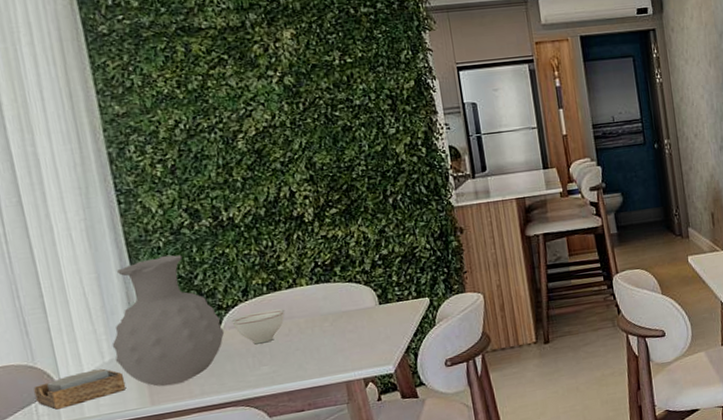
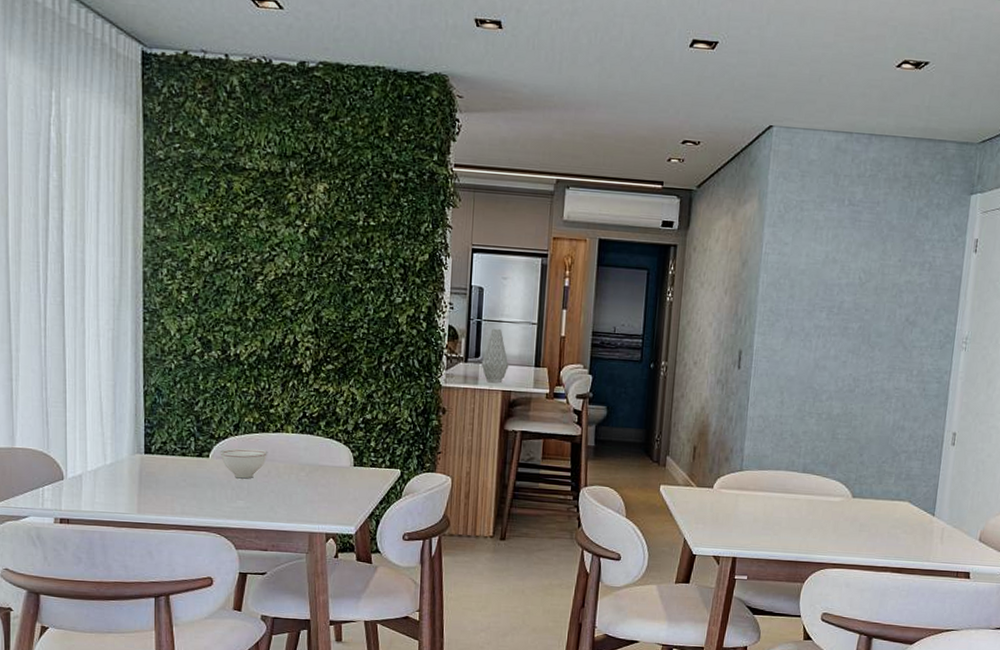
napkin holder: present [33,368,126,410] -> none [44,469,120,498]
vase: present [112,254,225,387] -> none [115,377,212,500]
vase: none [489,139,518,193] -> present [481,328,509,383]

